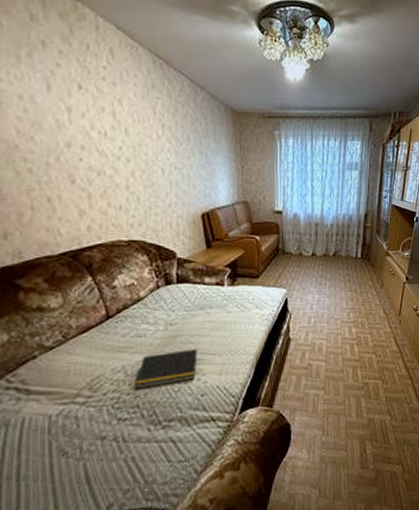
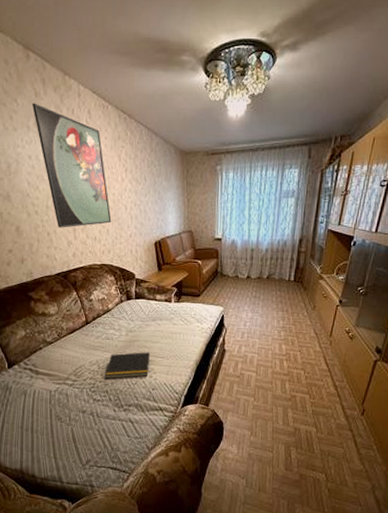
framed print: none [24,27,143,193] -> present [31,103,112,228]

